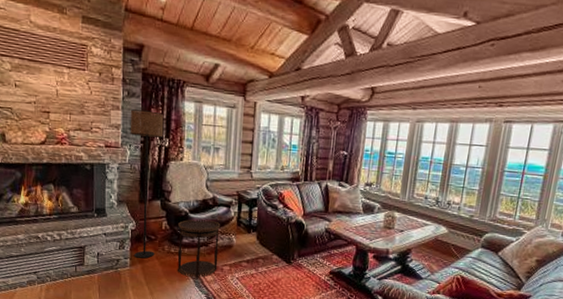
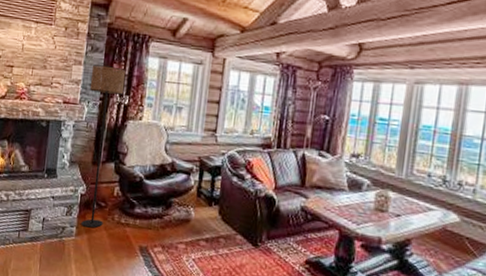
side table: present [177,219,221,278] -> none [127,186,179,256]

